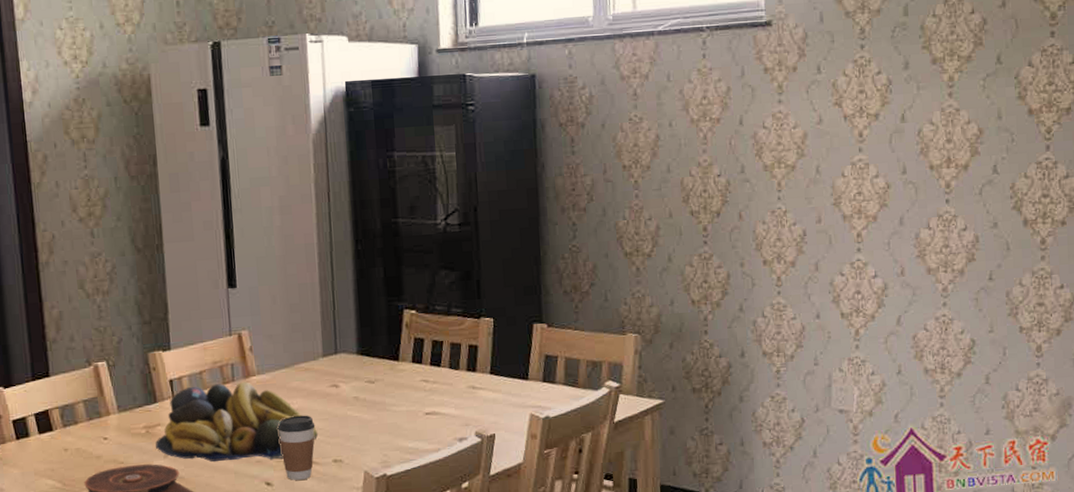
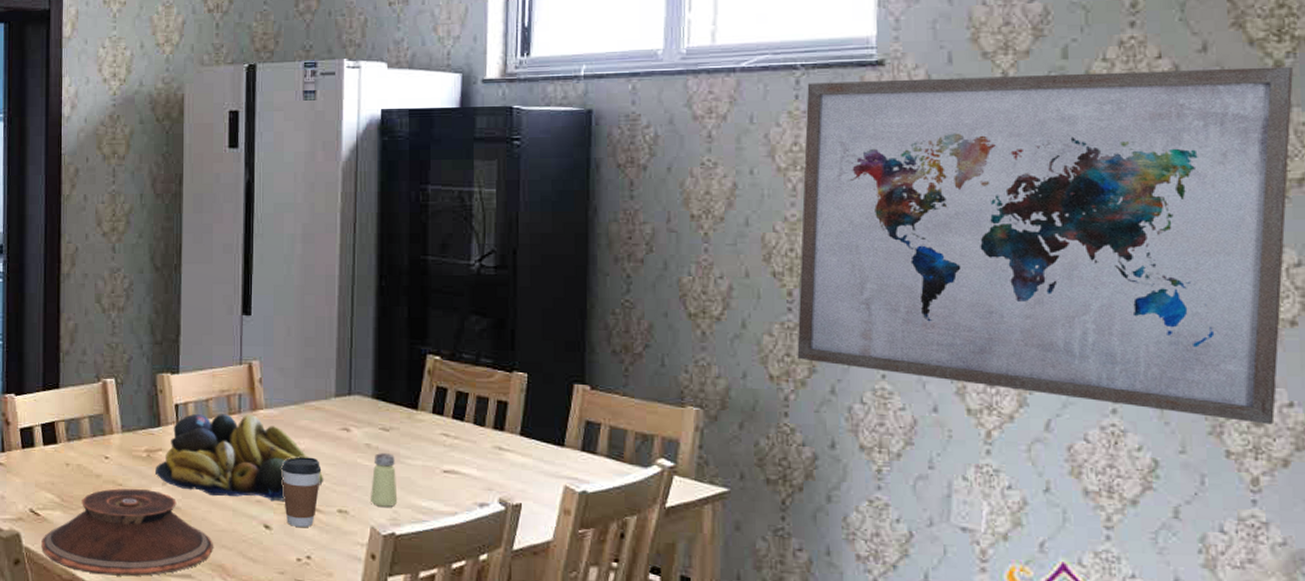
saltshaker: none [362,403,387,452] -> present [371,453,398,507]
wall art: none [712,17,1063,304] -> present [797,66,1293,425]

